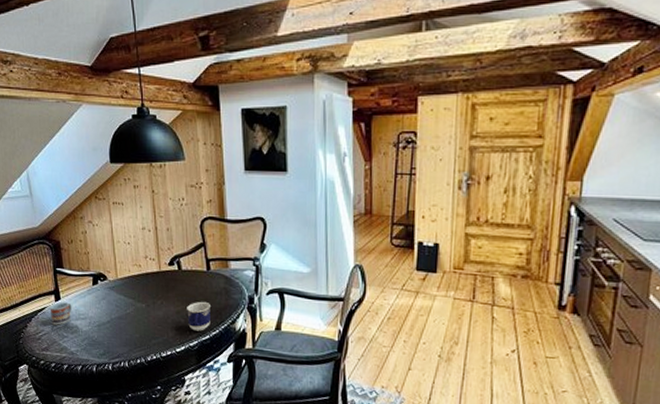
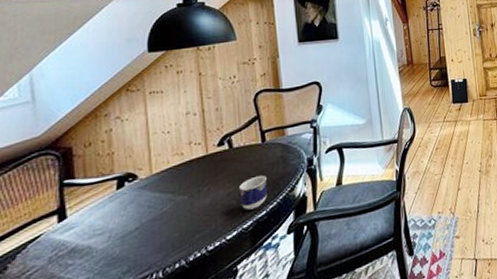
cup: present [49,302,72,325] -> none [48,219,84,255]

